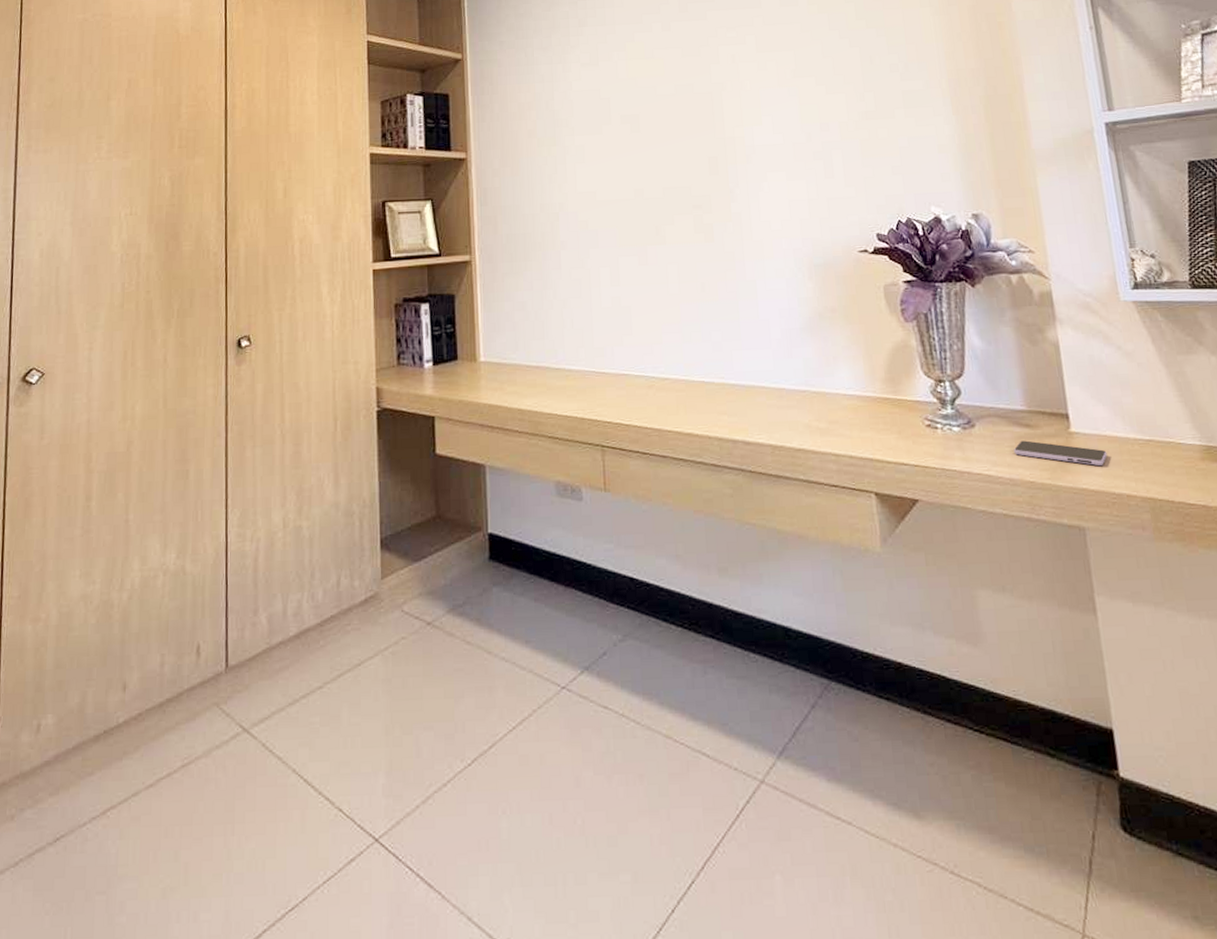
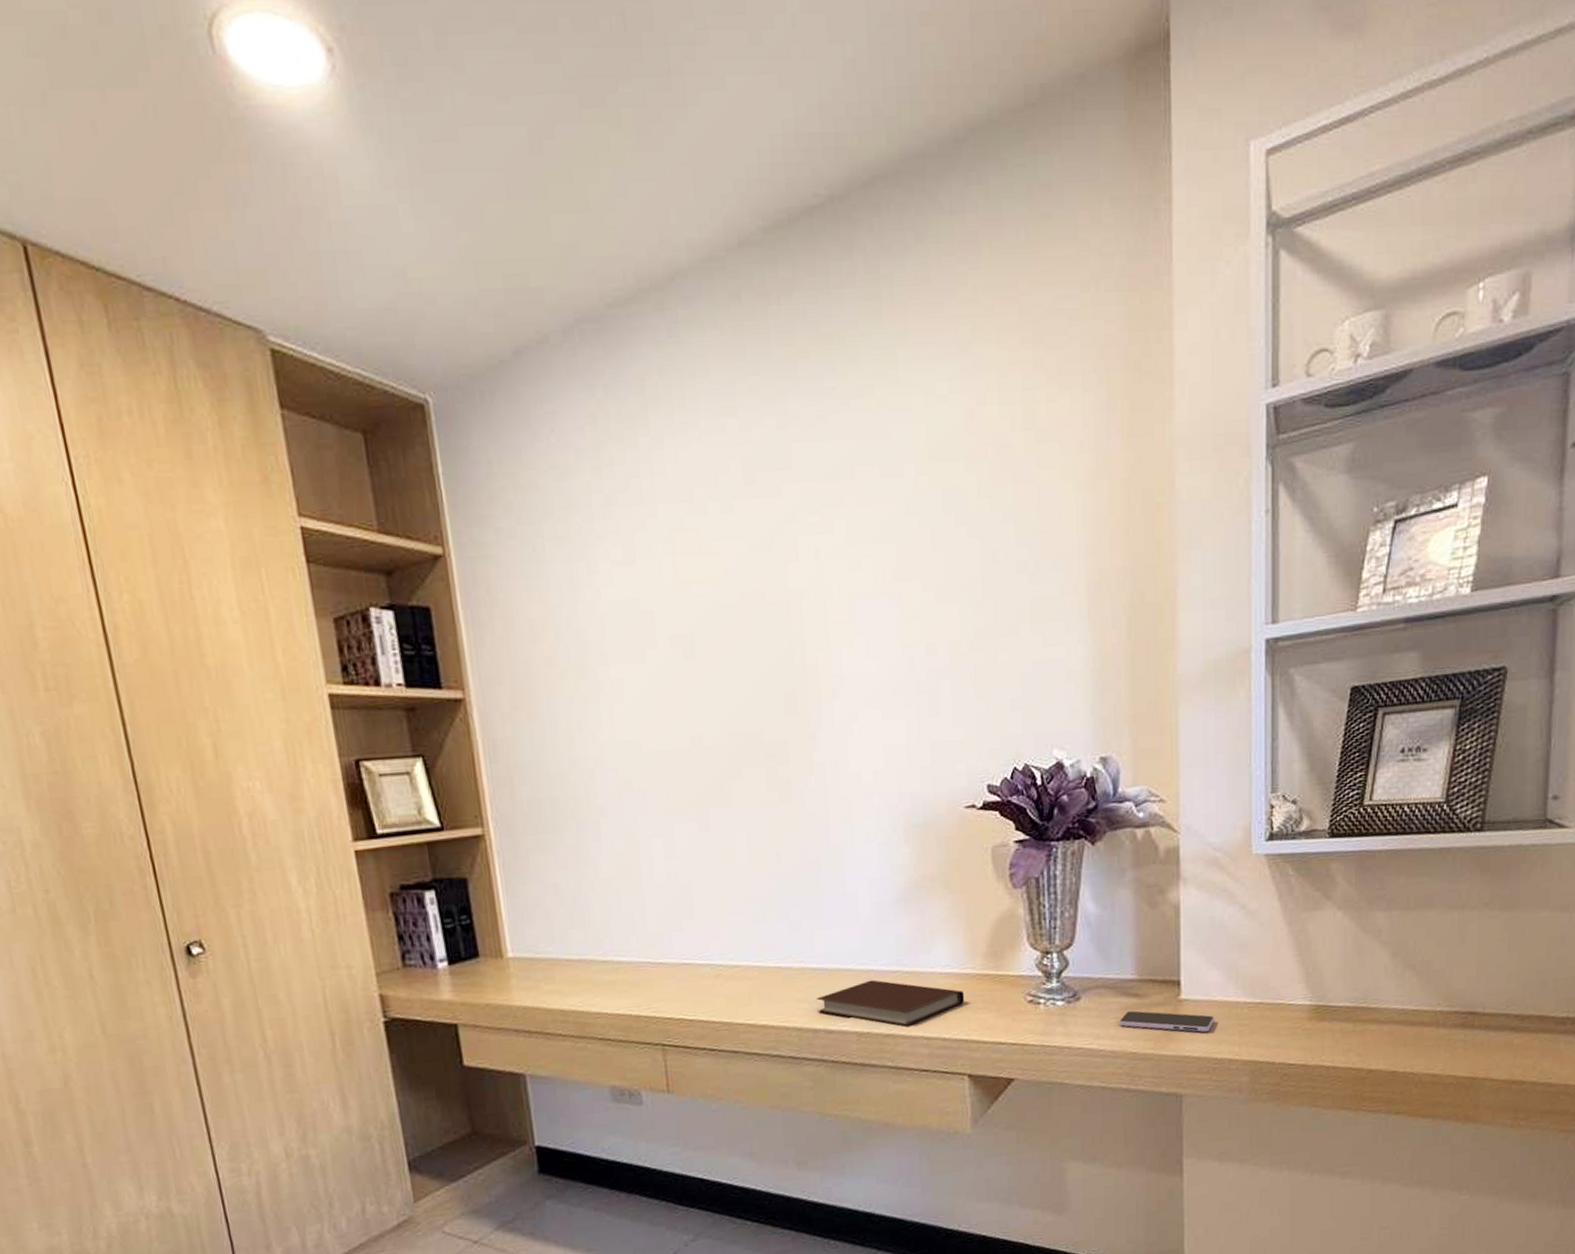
notebook: none [736,397,868,443] -> present [817,979,965,1027]

